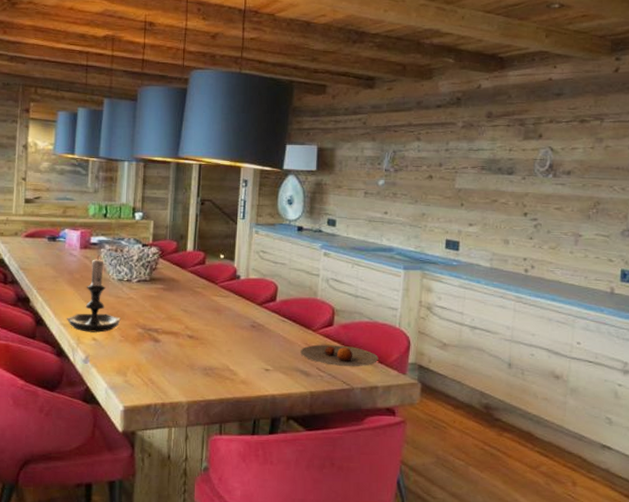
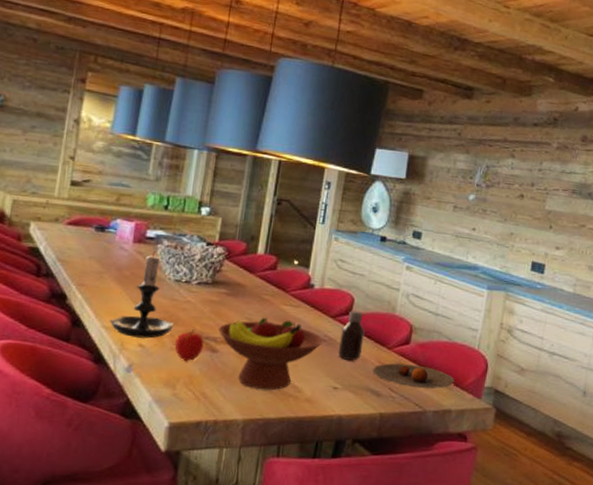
apple: none [123,322,148,352] -> present [175,329,204,362]
fruit bowl: none [159,308,253,374] -> present [218,317,324,390]
bottle: none [266,298,291,343] -> present [338,311,366,361]

